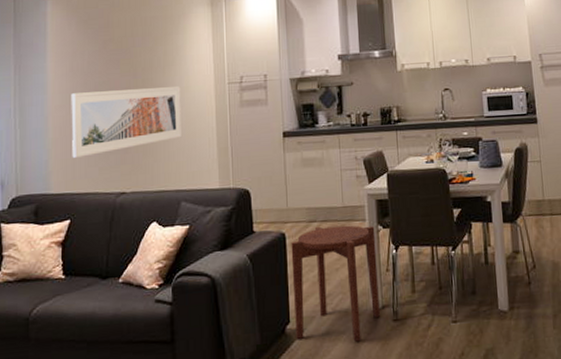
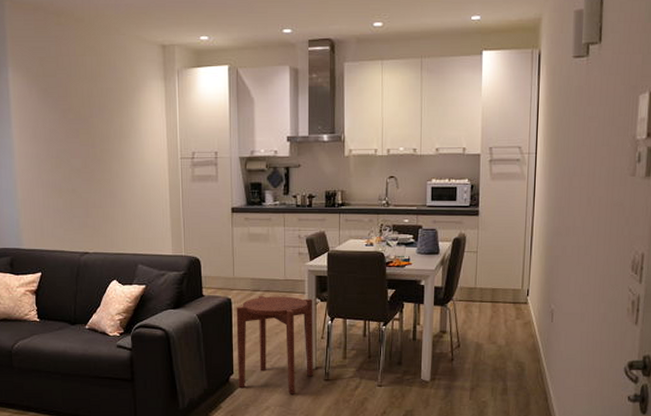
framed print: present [71,87,181,158] -> none [36,159,138,218]

